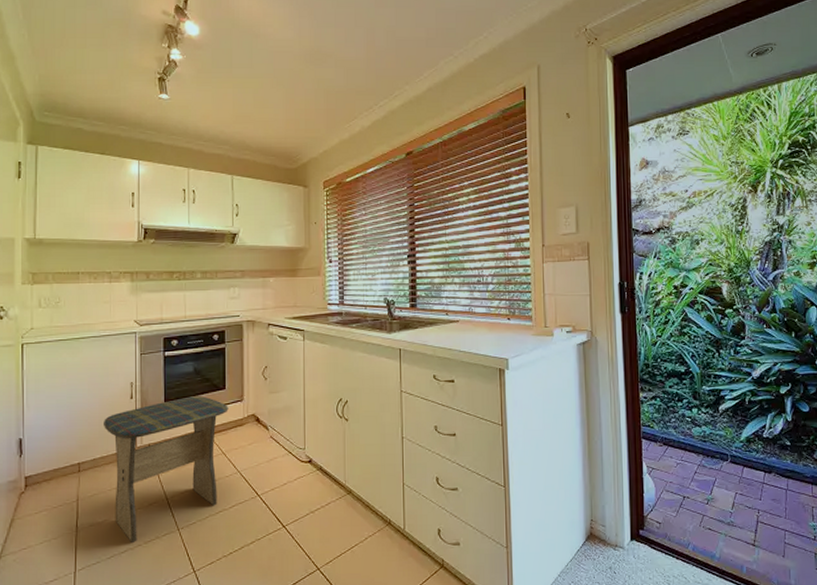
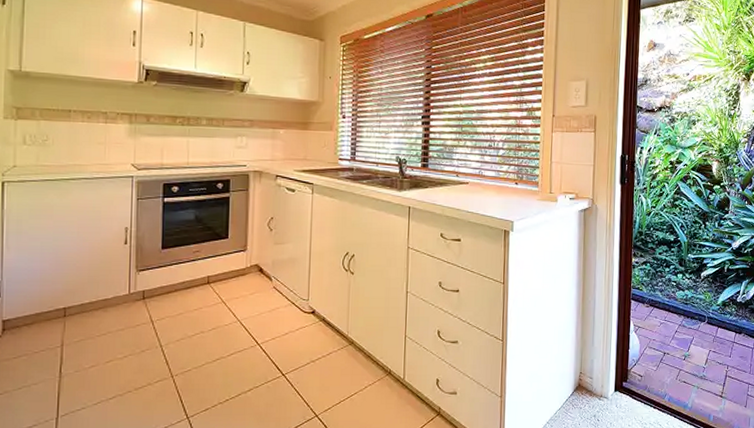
stool: present [104,396,229,542] -> none [94,244,231,389]

